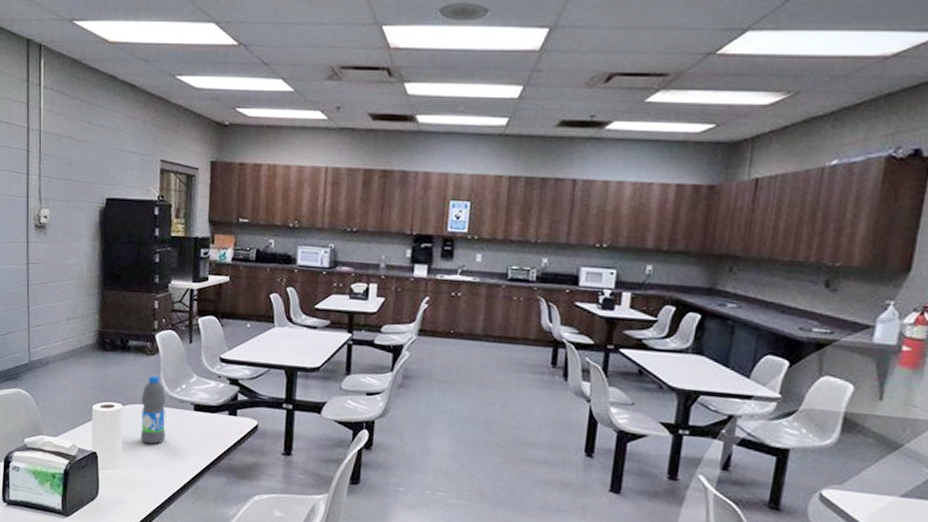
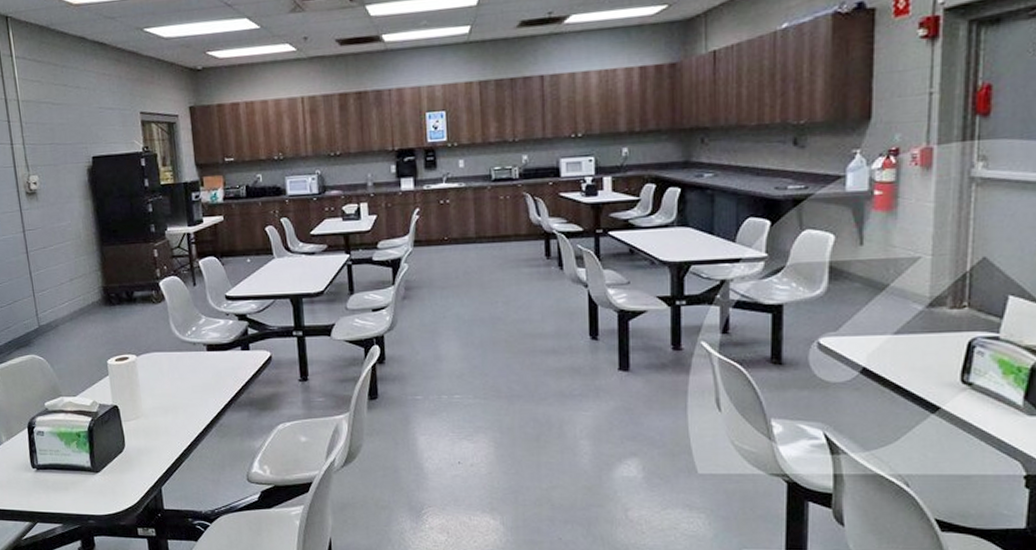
water bottle: present [141,376,166,445] -> none [153,323,183,390]

